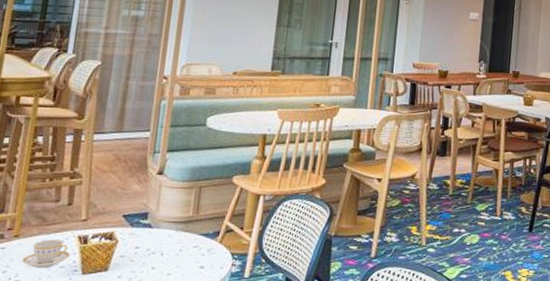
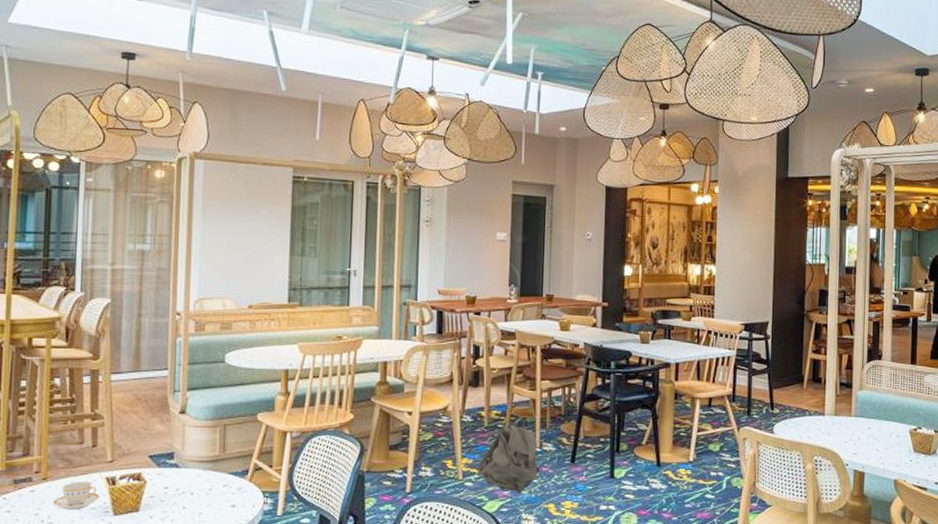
backpack: none [440,188,499,261] -> present [477,419,540,494]

